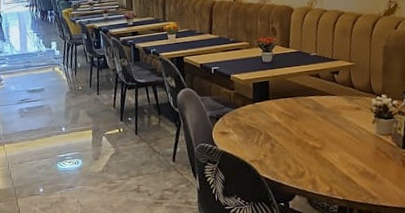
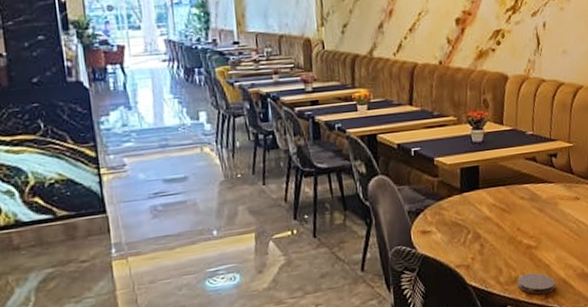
coaster: none [304,169,339,188] -> present [517,273,556,295]

